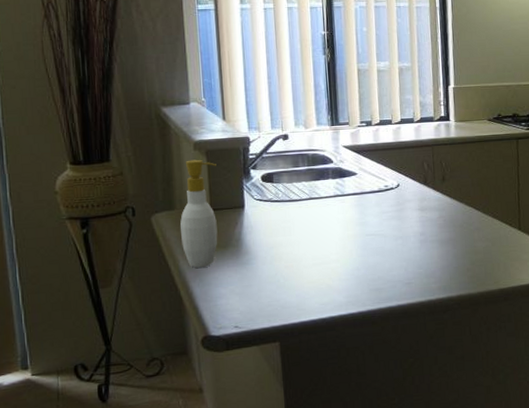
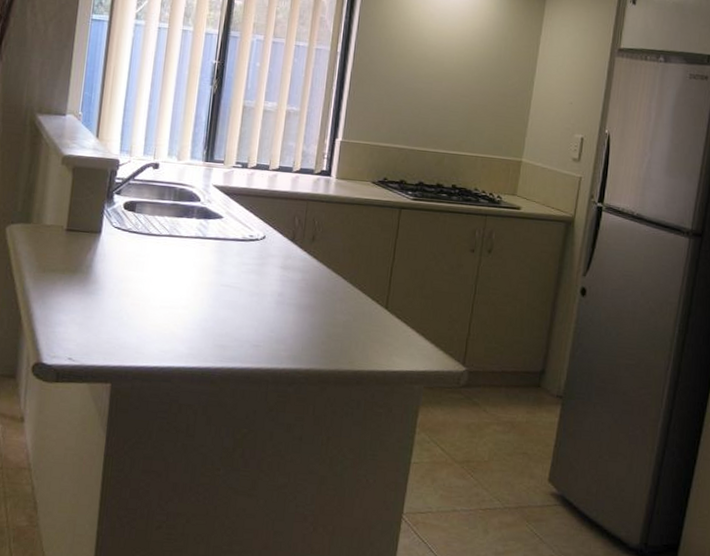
soap bottle: present [180,159,218,268] -> none [31,174,81,289]

